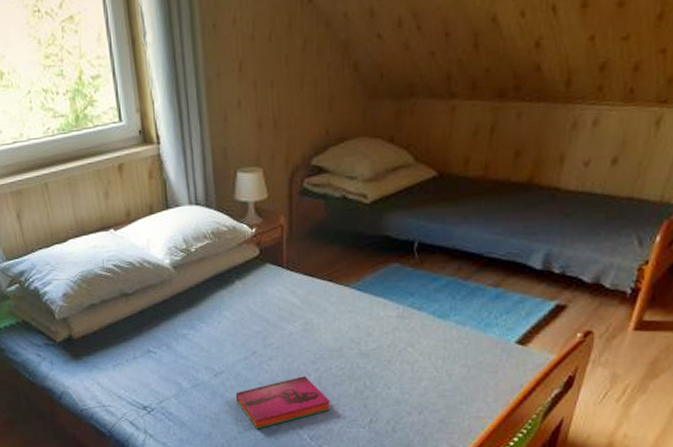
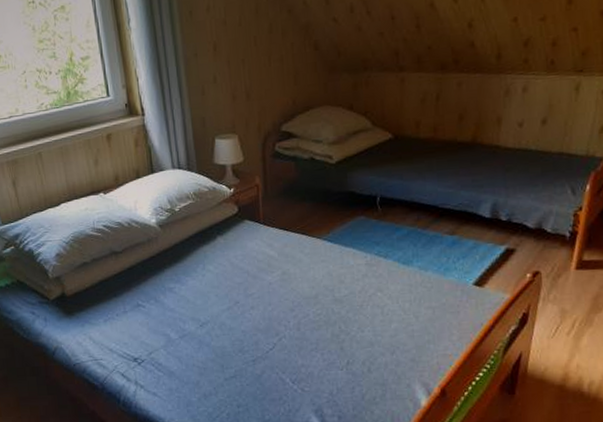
hardback book: present [235,376,331,429] -> none [221,323,310,376]

